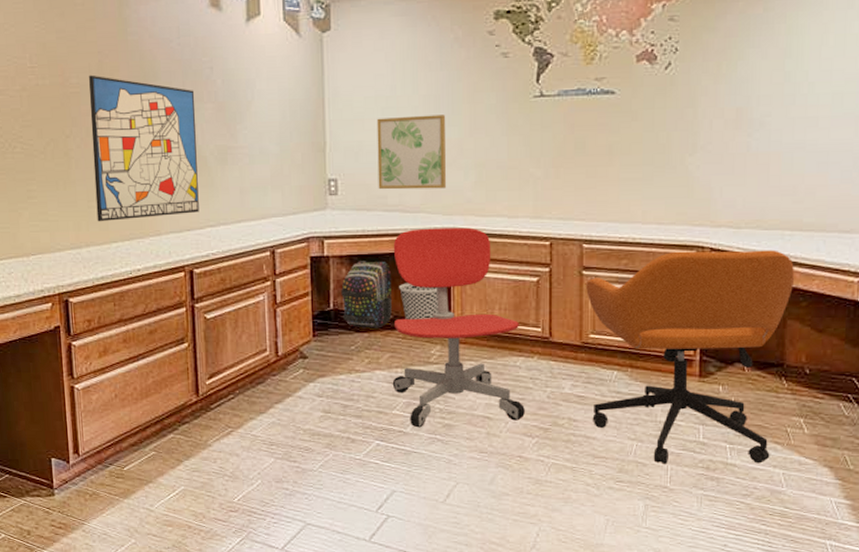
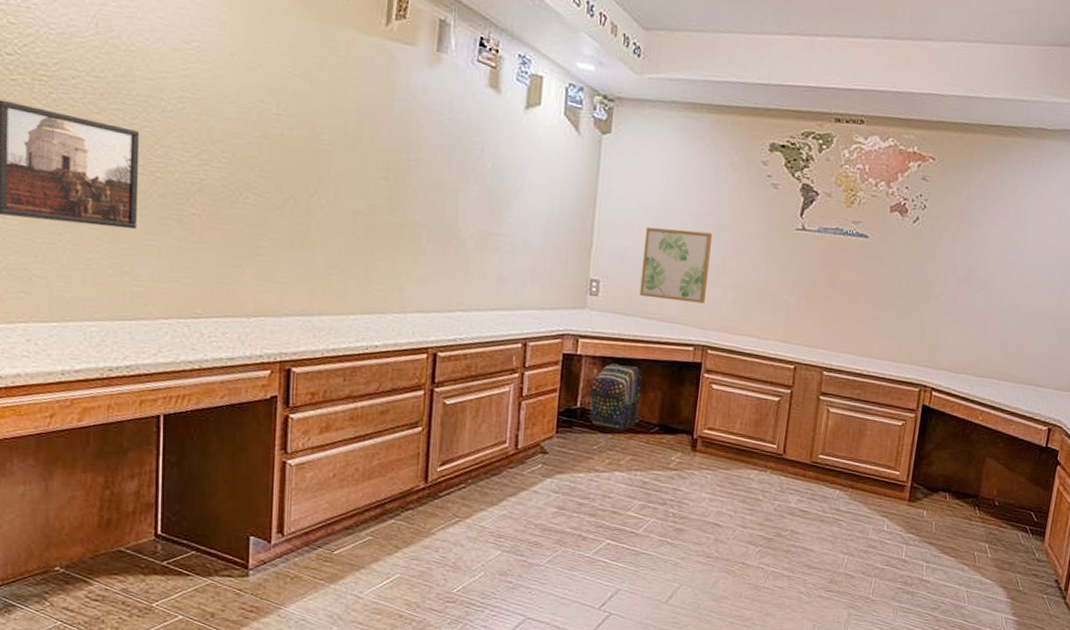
wall art: present [89,75,199,222] -> none [335,134,461,295]
office chair: present [392,227,525,428] -> none [630,338,757,530]
wastebasket: present [399,283,438,319] -> none [648,389,685,427]
office chair: present [586,250,795,464] -> none [812,387,997,581]

